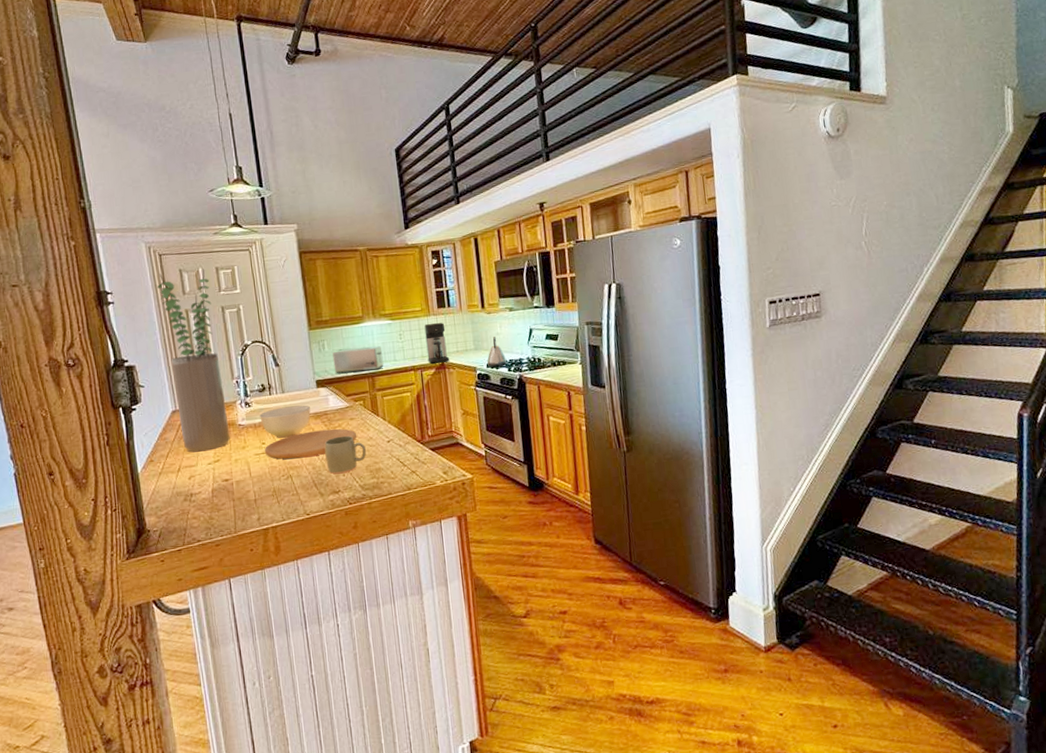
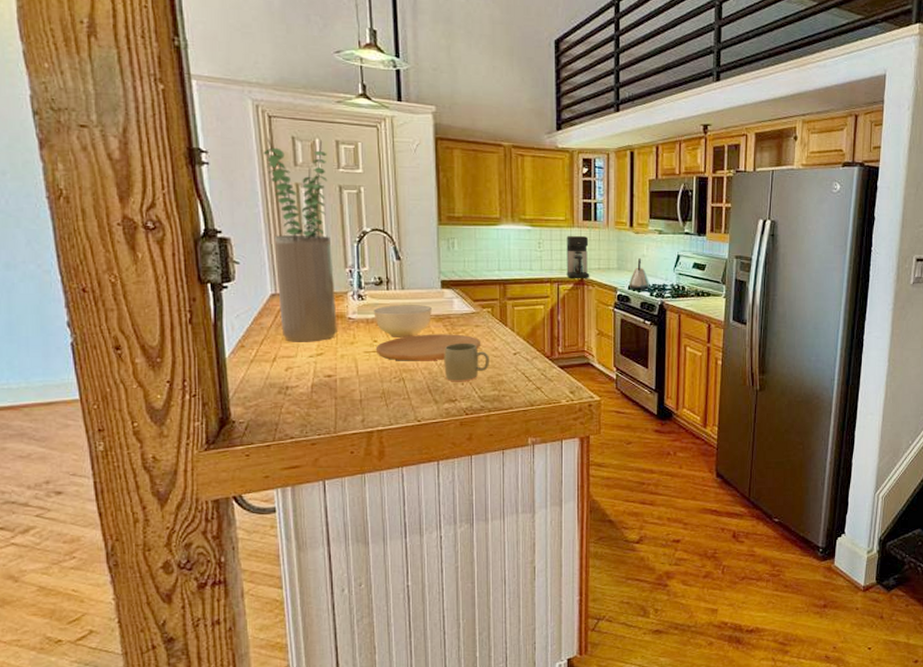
toaster: present [333,345,384,374] -> none [463,250,518,278]

